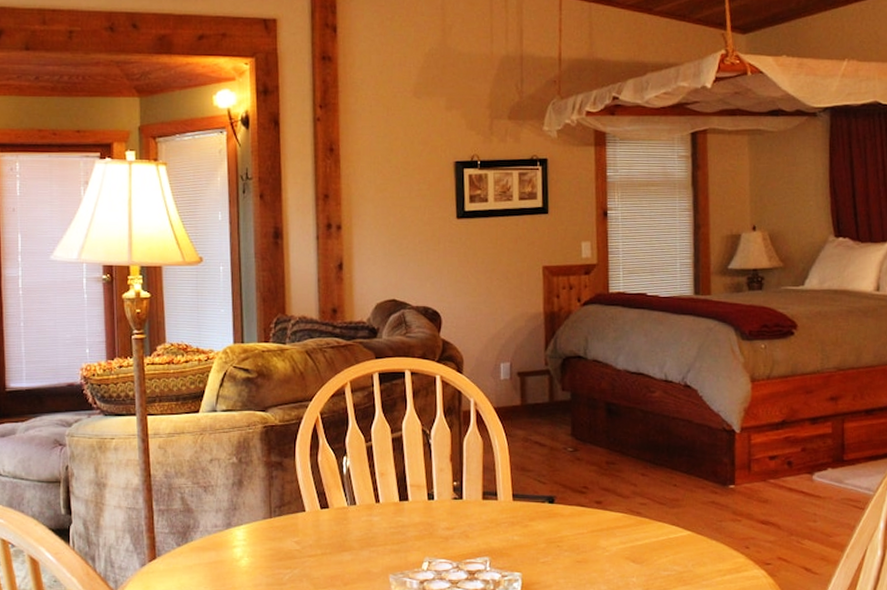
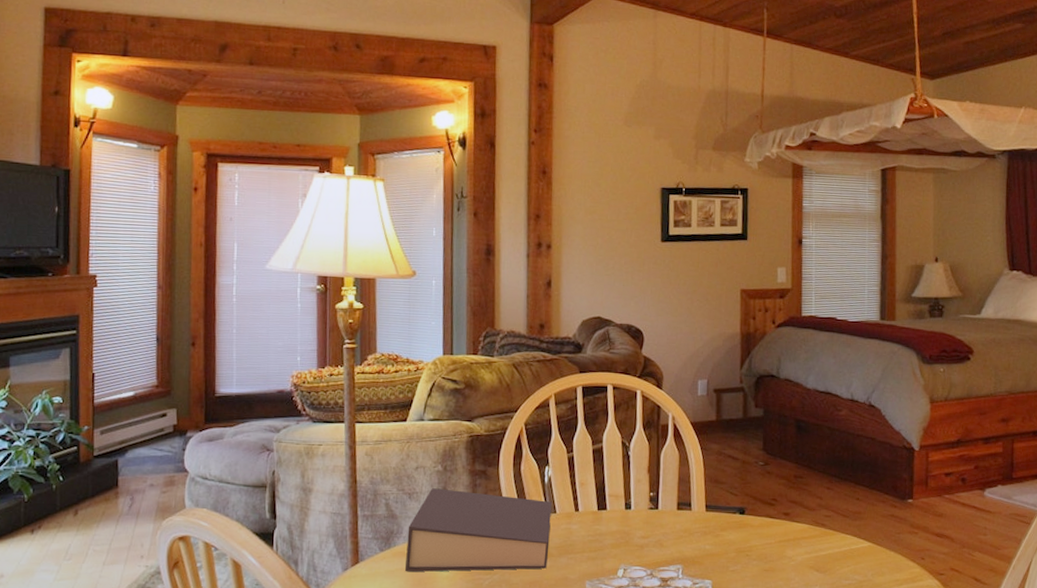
book: none [204,481,351,567] -> present [405,488,552,572]

